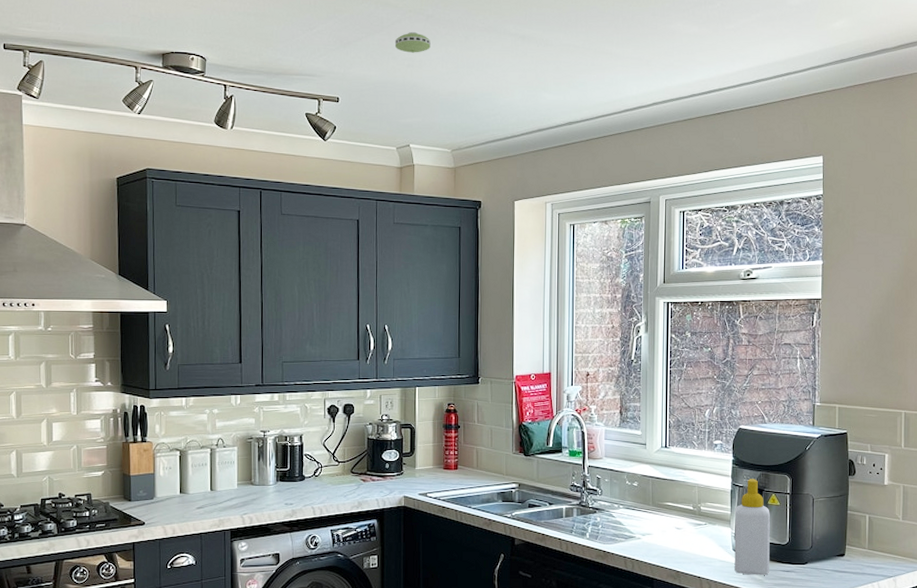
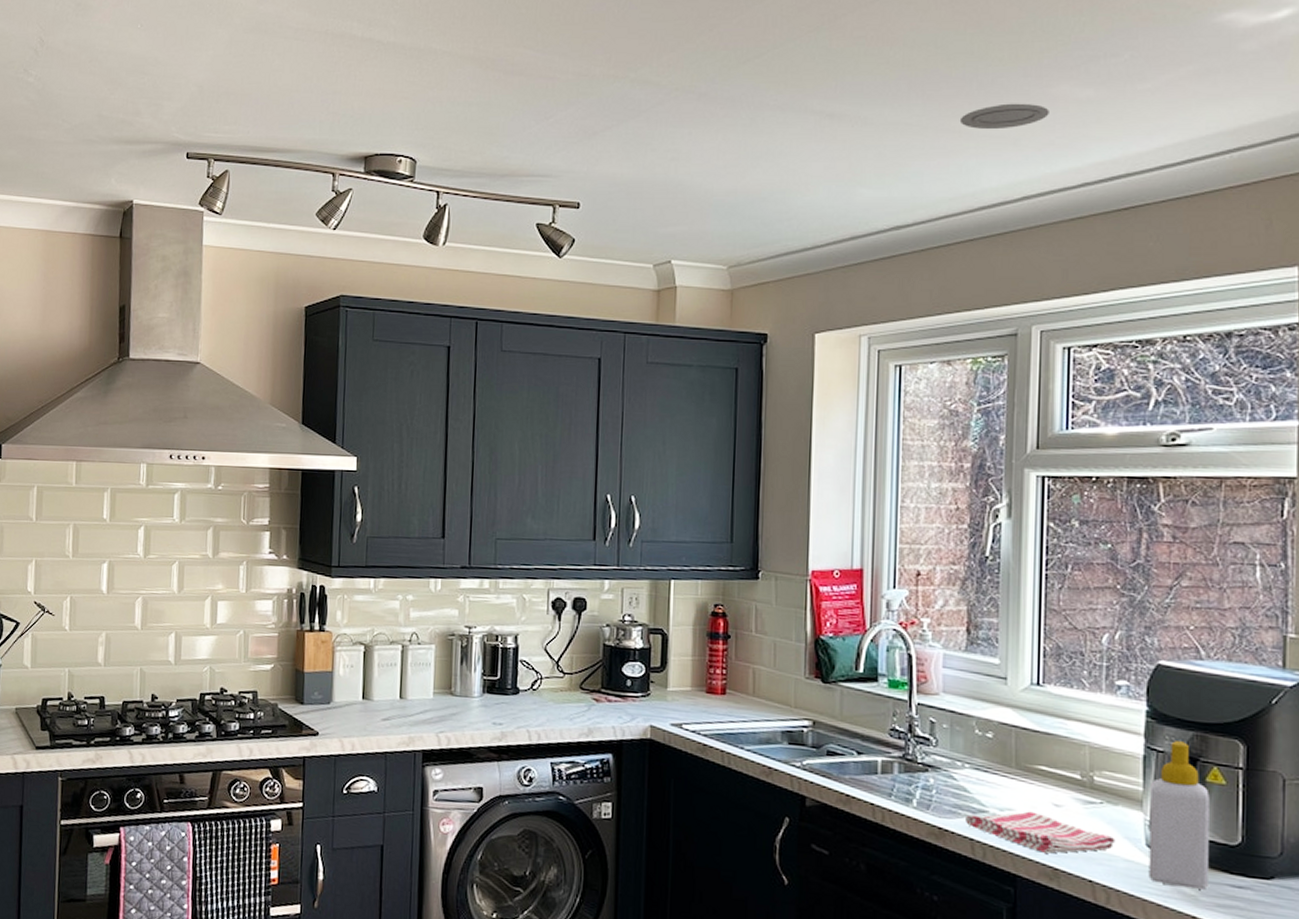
smoke detector: present [394,32,431,53] -> none [654,116,703,143]
recessed light: none [611,34,670,53] -> present [959,103,1049,130]
dish towel: none [620,534,714,561] -> present [964,811,1115,854]

